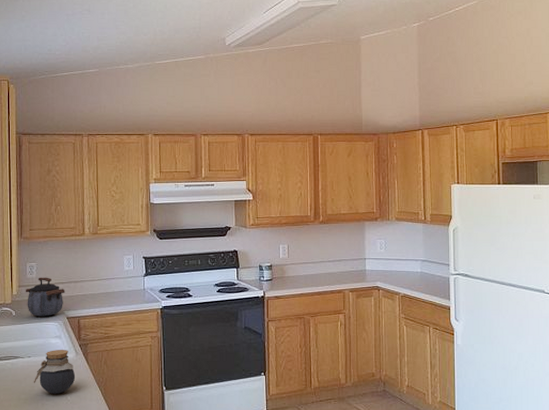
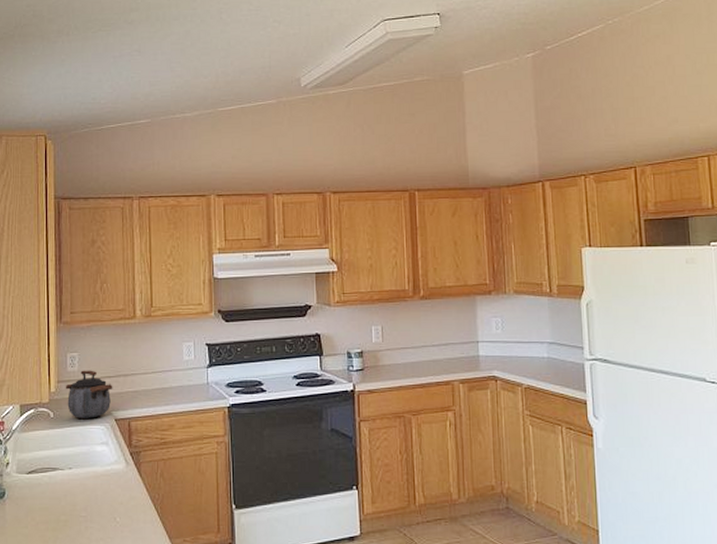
jar: present [33,350,76,394] -> none [74,459,126,514]

